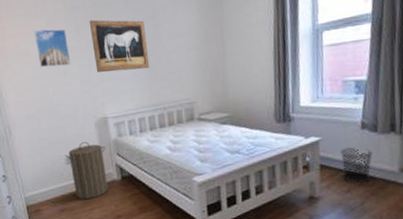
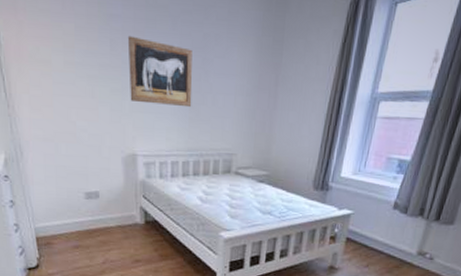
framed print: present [33,29,71,68] -> none [58,34,101,87]
laundry hamper: present [65,142,108,199] -> none [84,177,131,239]
waste bin: present [340,147,373,183] -> none [365,225,398,260]

